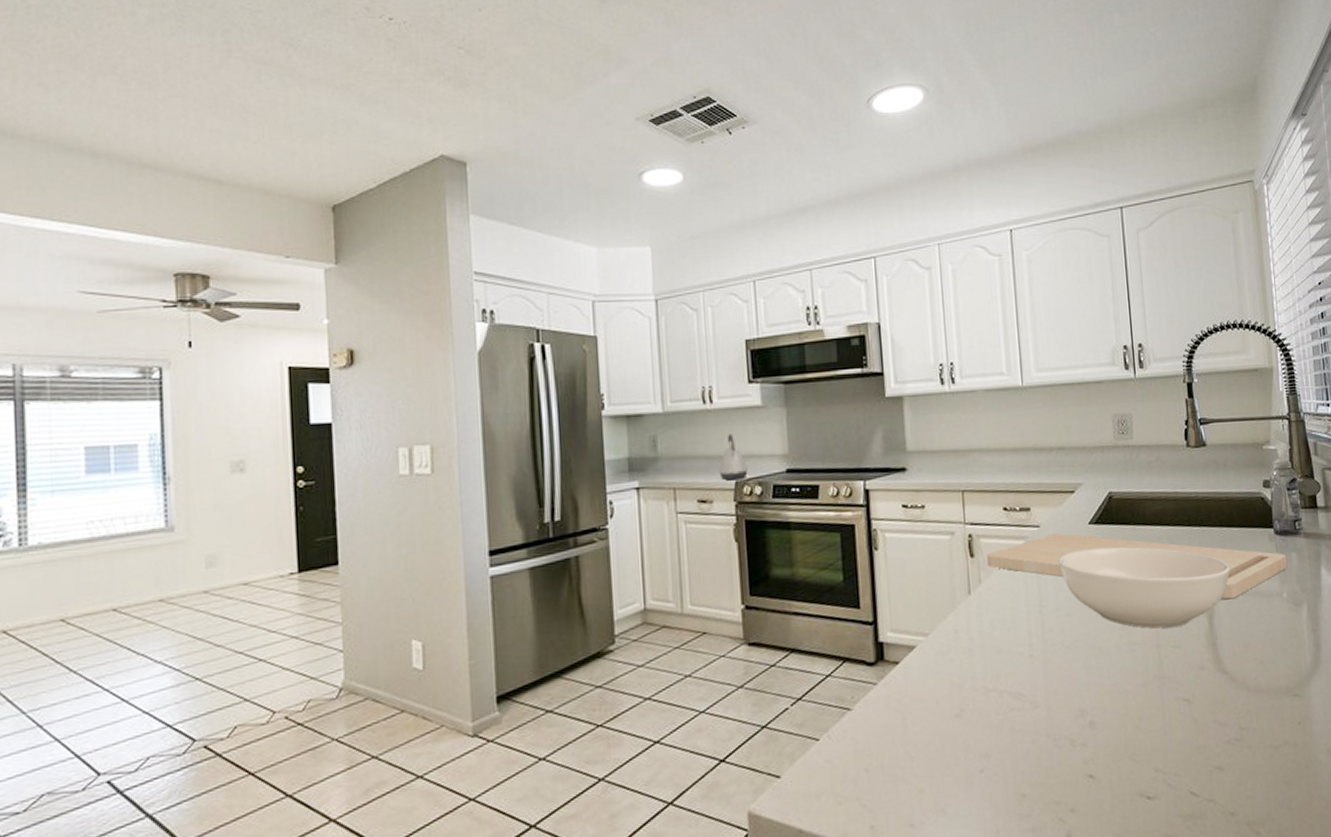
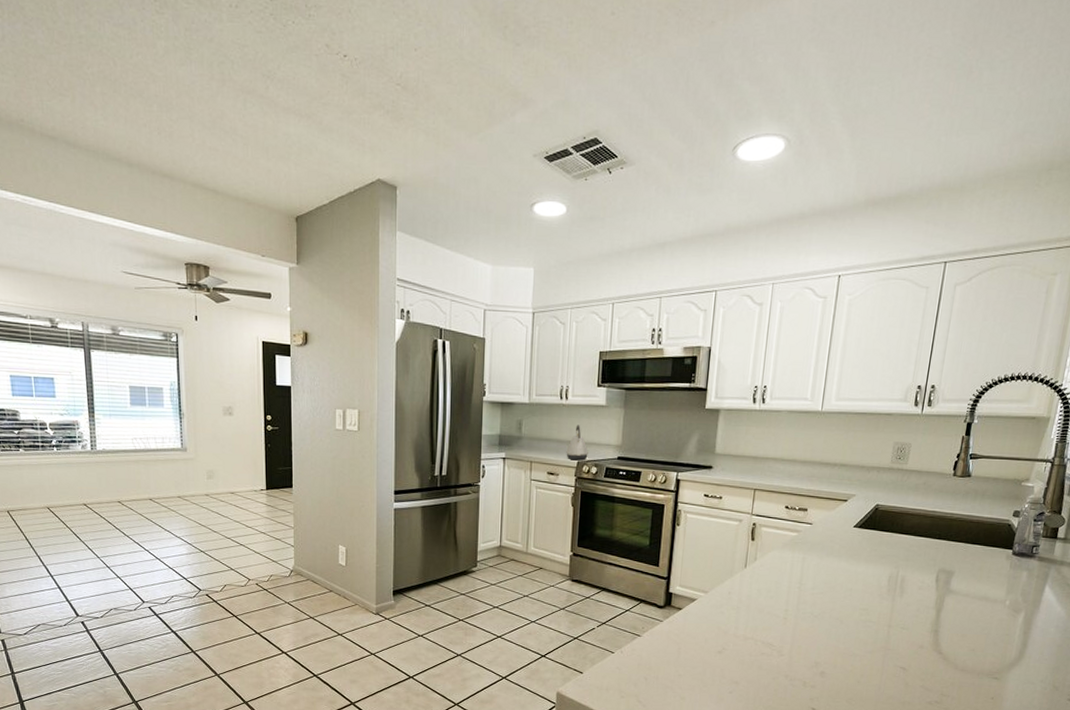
cutting board: present [986,533,1288,600] -> none [763,531,1018,600]
bowl: present [1057,546,1232,629] -> none [821,546,967,614]

